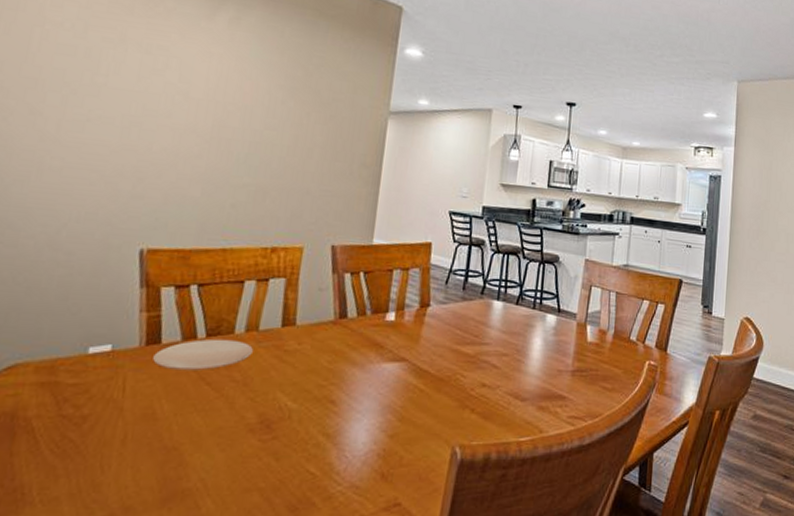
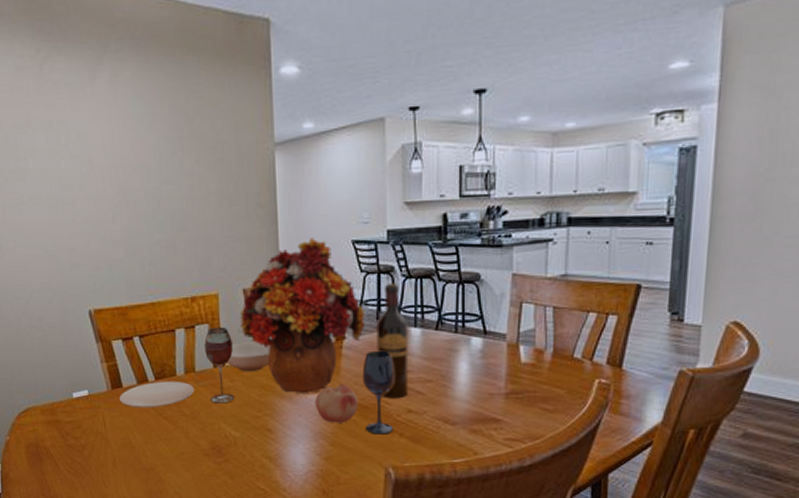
wineglass: none [270,282,310,369] -> present [204,327,234,404]
bowl: none [298,301,351,335] -> present [226,342,271,372]
flower arrangement: none [320,202,453,361] -> present [239,236,366,393]
fruit: none [388,354,434,396] -> present [315,385,359,423]
wineglass: none [438,320,474,410] -> present [362,350,395,435]
wine bottle: none [458,256,492,371] -> present [376,284,409,399]

